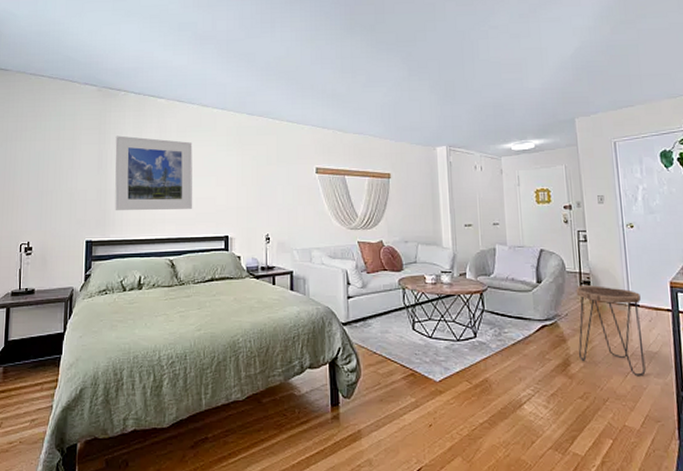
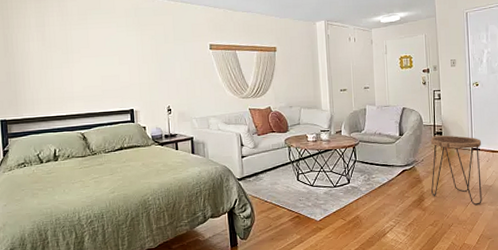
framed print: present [115,135,193,210] -> none [19,20,99,91]

